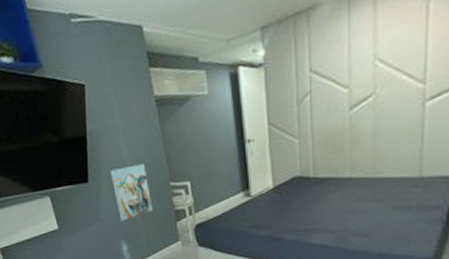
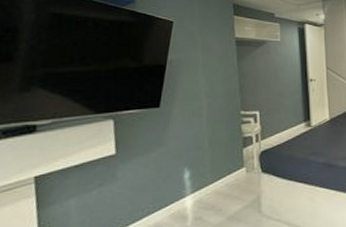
wall art: present [108,164,153,222] -> none [182,93,221,147]

